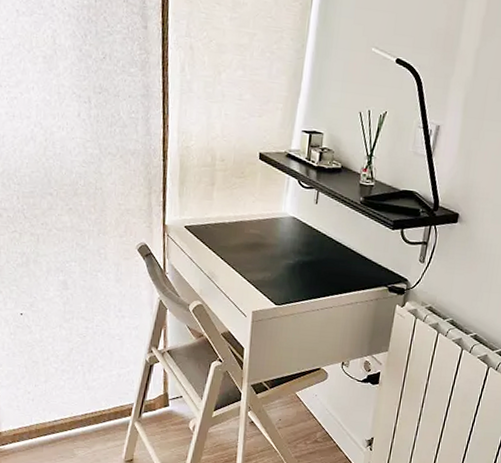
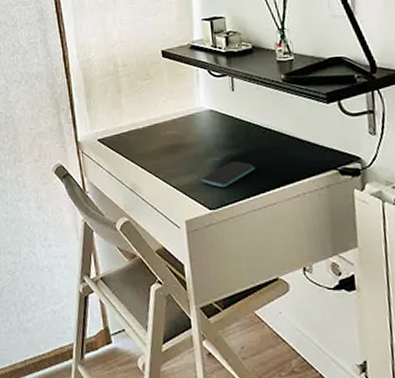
smartphone: none [273,265,321,288] -> present [201,160,255,188]

